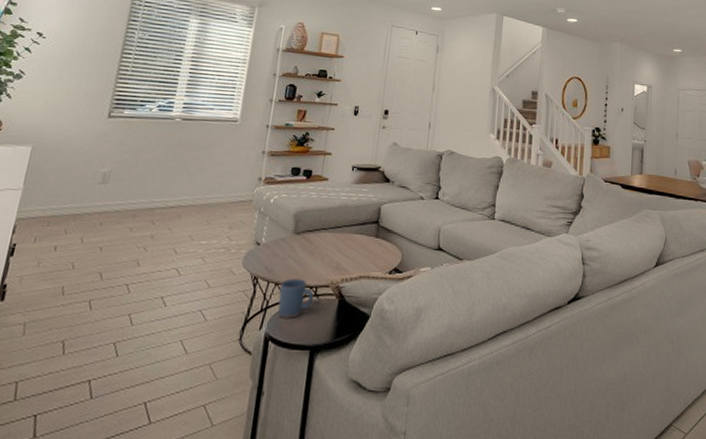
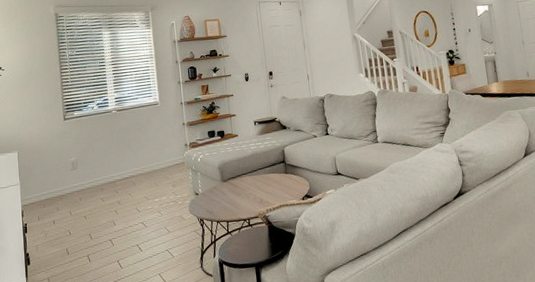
mug: present [277,278,314,318] -> none [221,215,249,246]

